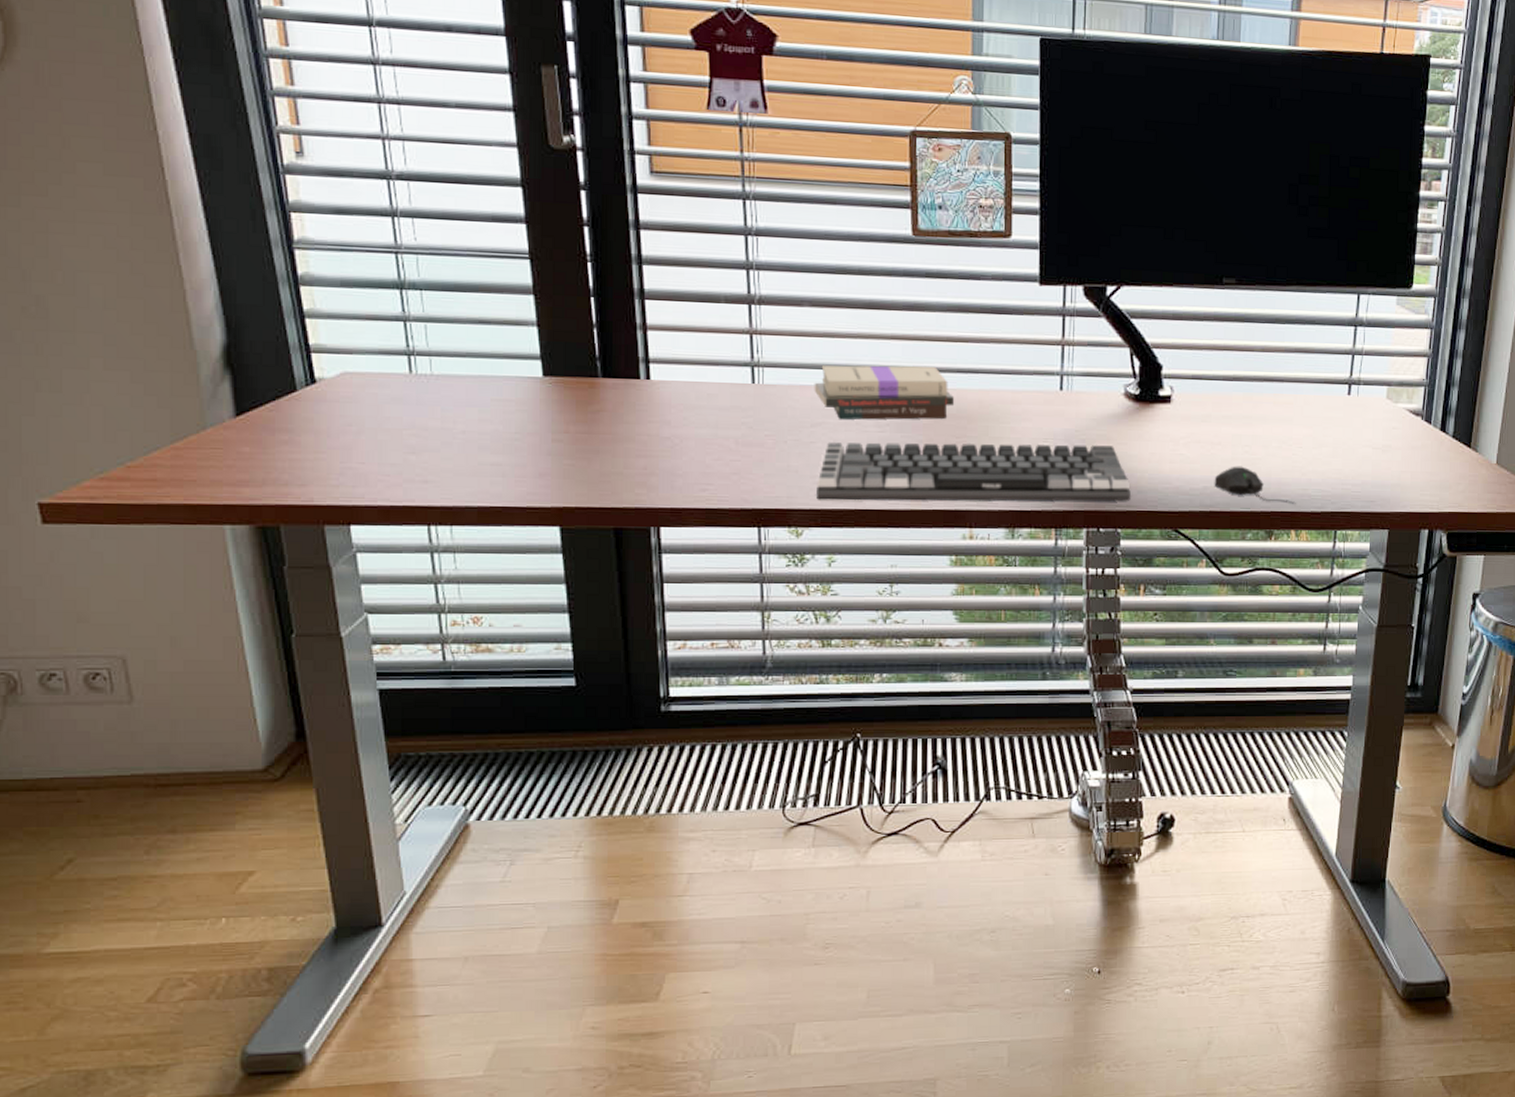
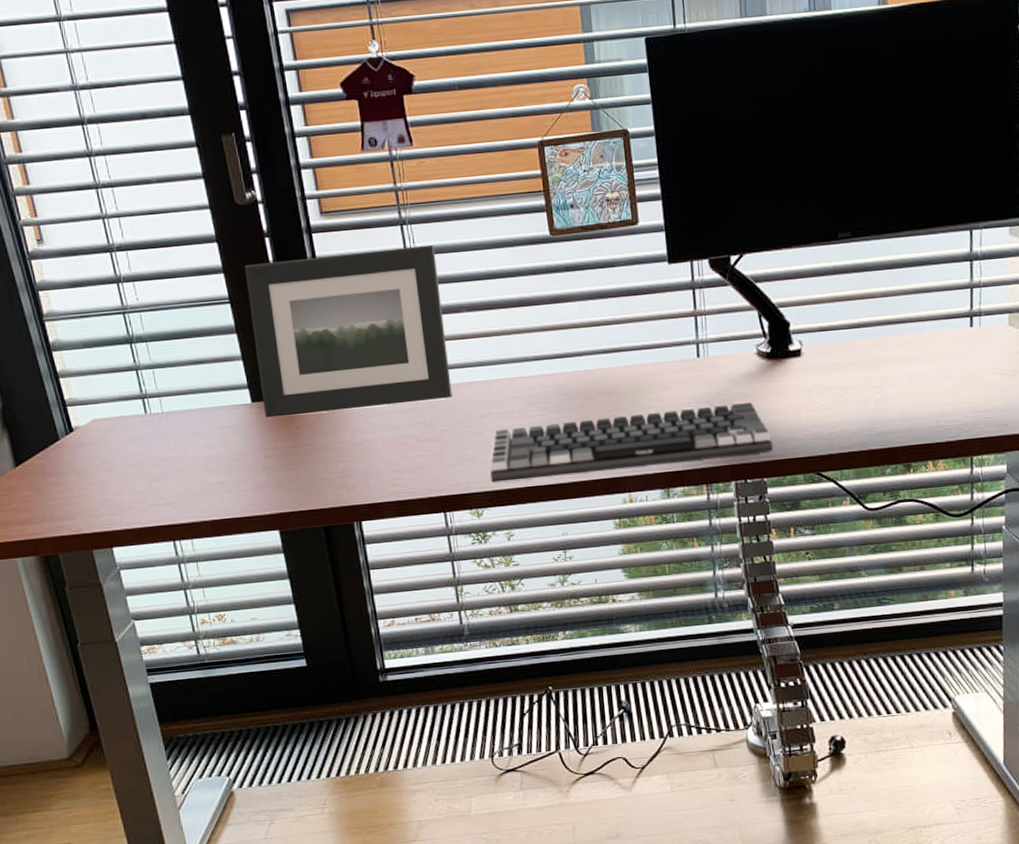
picture frame: none [551,218,783,400] -> present [244,244,453,418]
books: present [814,365,955,420] -> none [478,350,604,408]
computer mouse: present [1214,466,1296,504] -> none [849,406,930,437]

